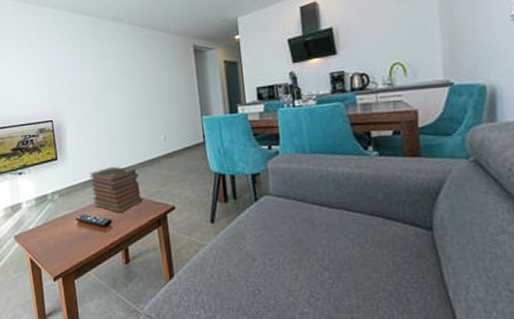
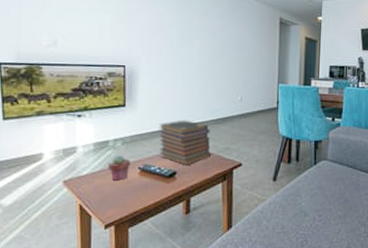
potted succulent: none [49,208,69,233] -> present [107,156,130,181]

